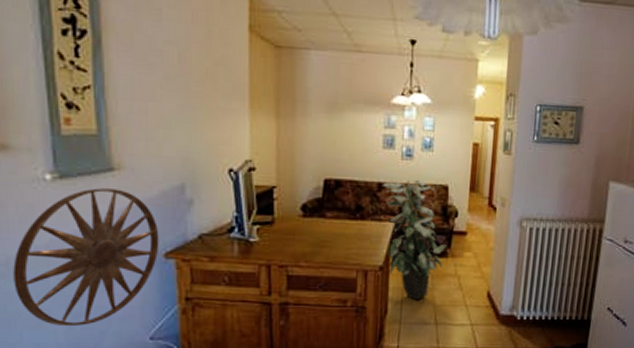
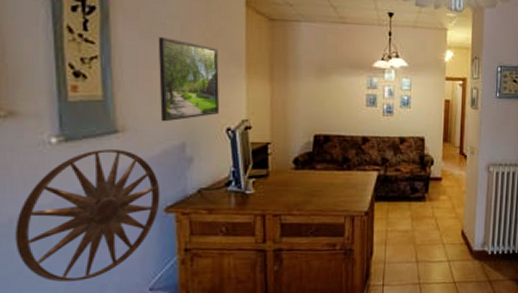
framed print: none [154,65,221,160] -> present [158,37,220,122]
indoor plant: present [382,179,448,301] -> none [366,133,426,242]

